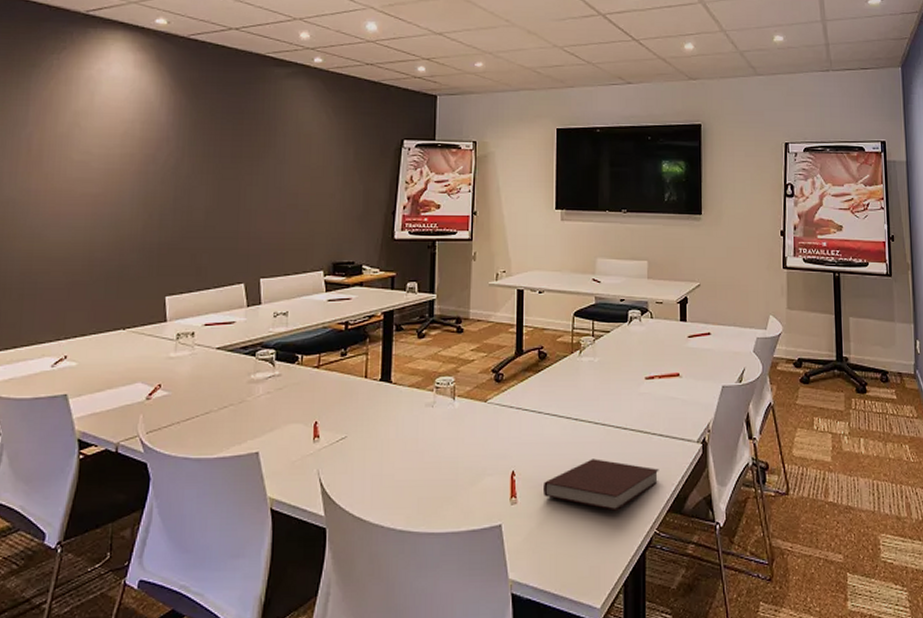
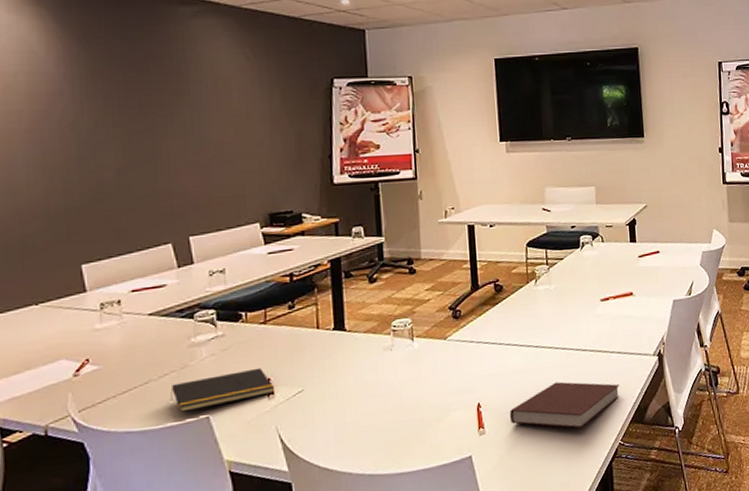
notepad: none [227,410,321,445] -> present [170,367,275,412]

